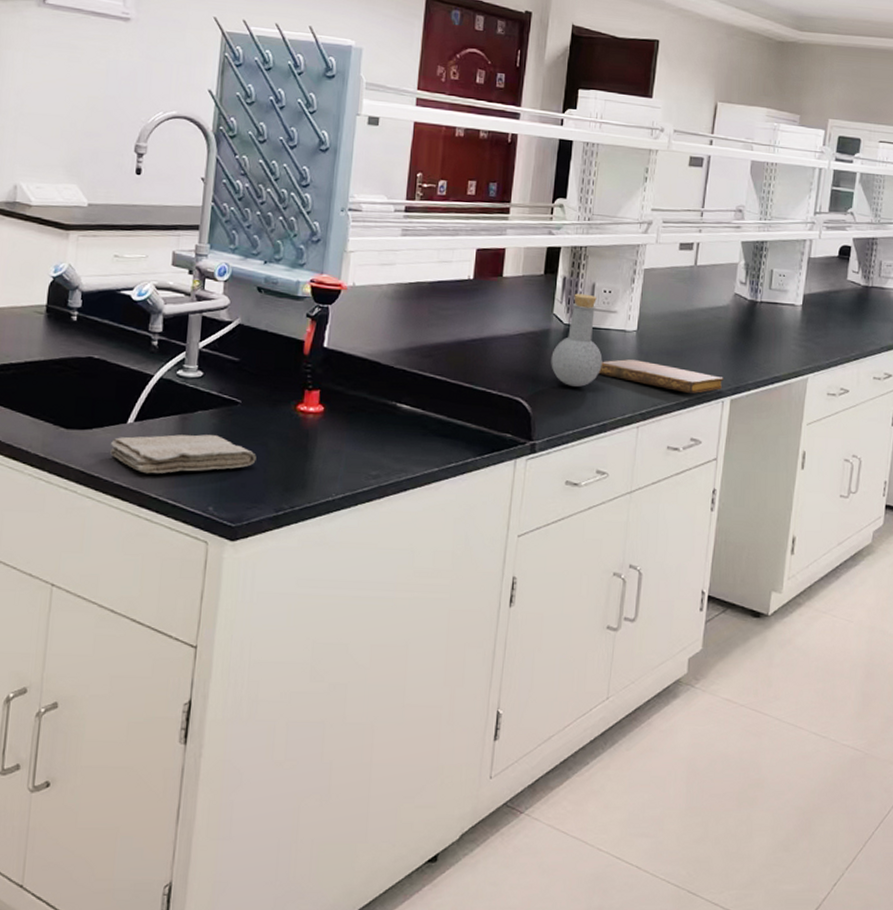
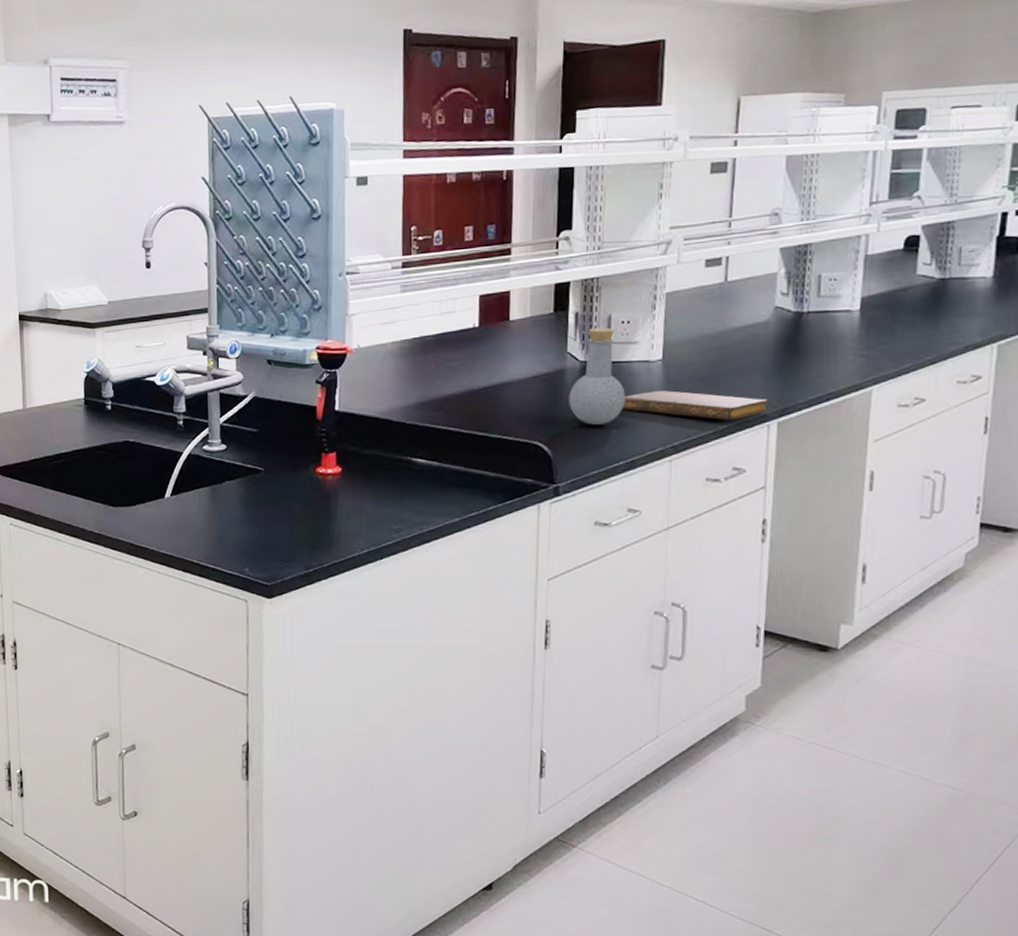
washcloth: present [110,434,257,474] -> none [153,502,283,542]

